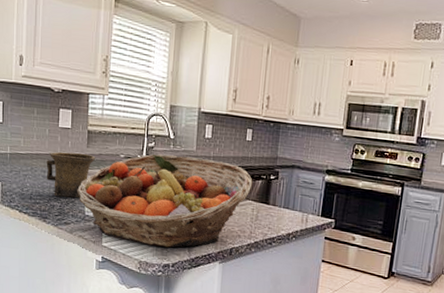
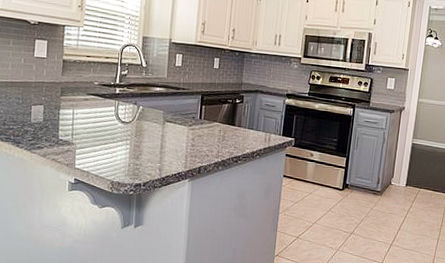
mug: present [46,151,96,198] -> none [21,80,71,123]
fruit basket: present [77,154,253,248] -> none [51,81,220,168]

